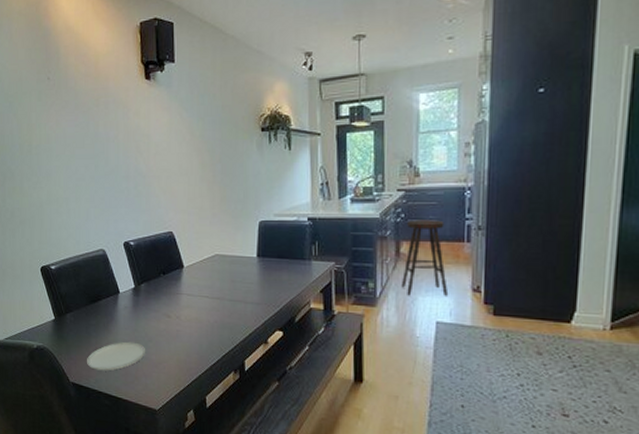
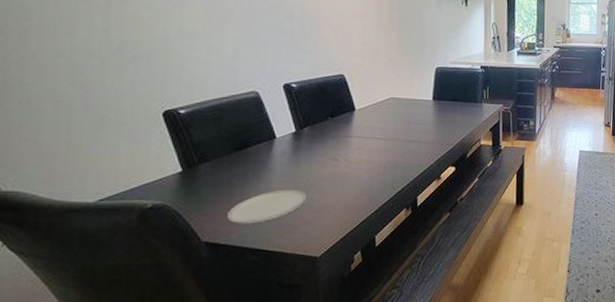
bar stool: present [402,219,447,296] -> none [555,71,588,131]

